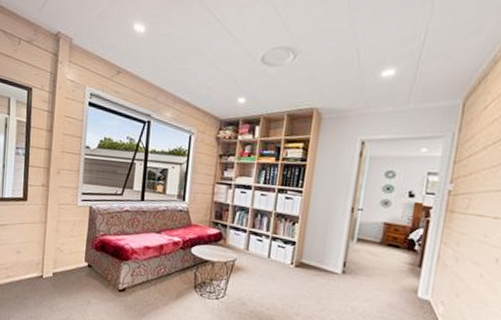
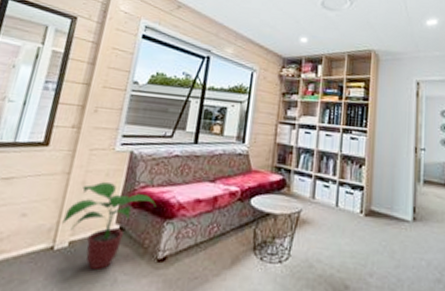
potted plant: none [46,230,114,294] -> present [62,182,157,270]

